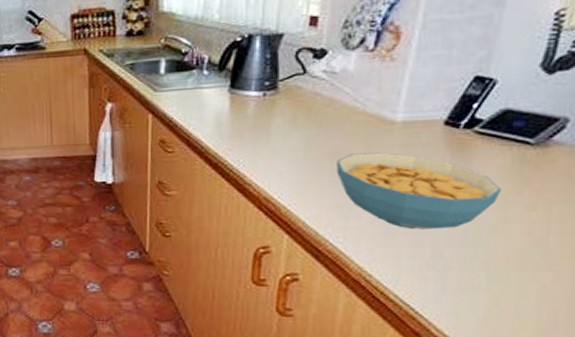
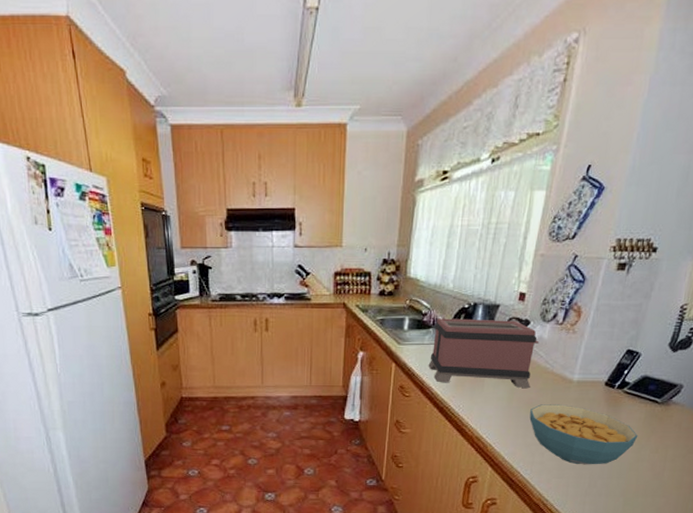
toaster: none [194,51,343,134] -> present [428,318,540,388]

